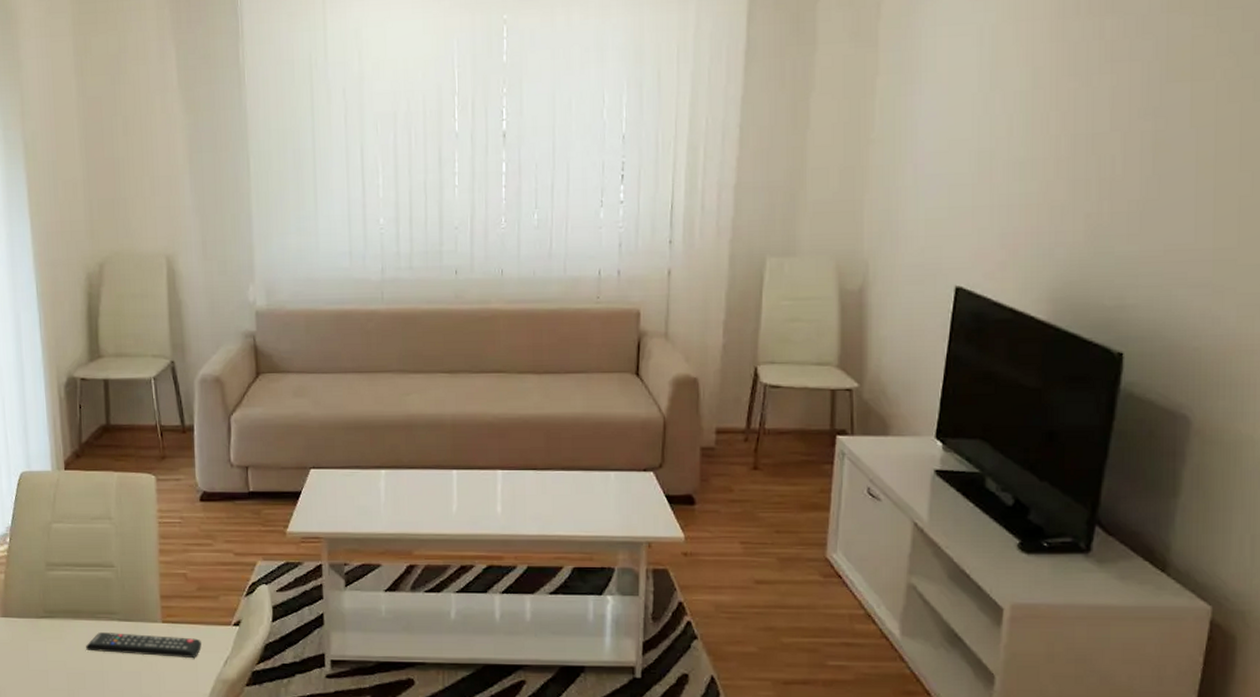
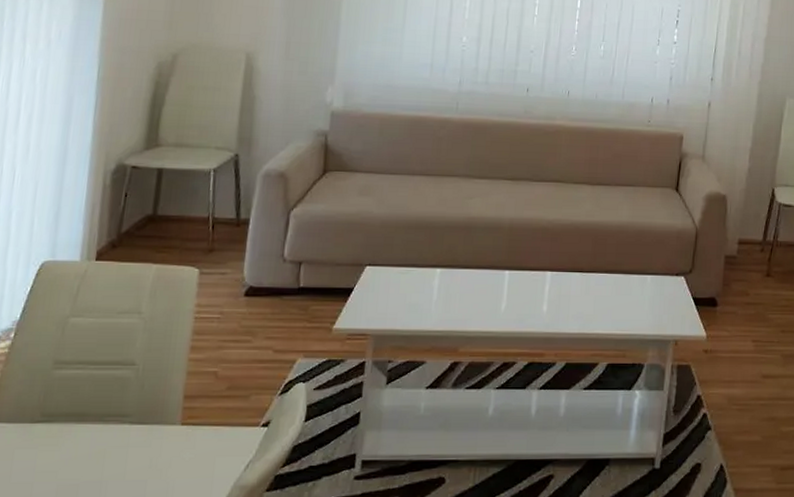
remote control: present [86,632,202,659] -> none [86,437,223,464]

